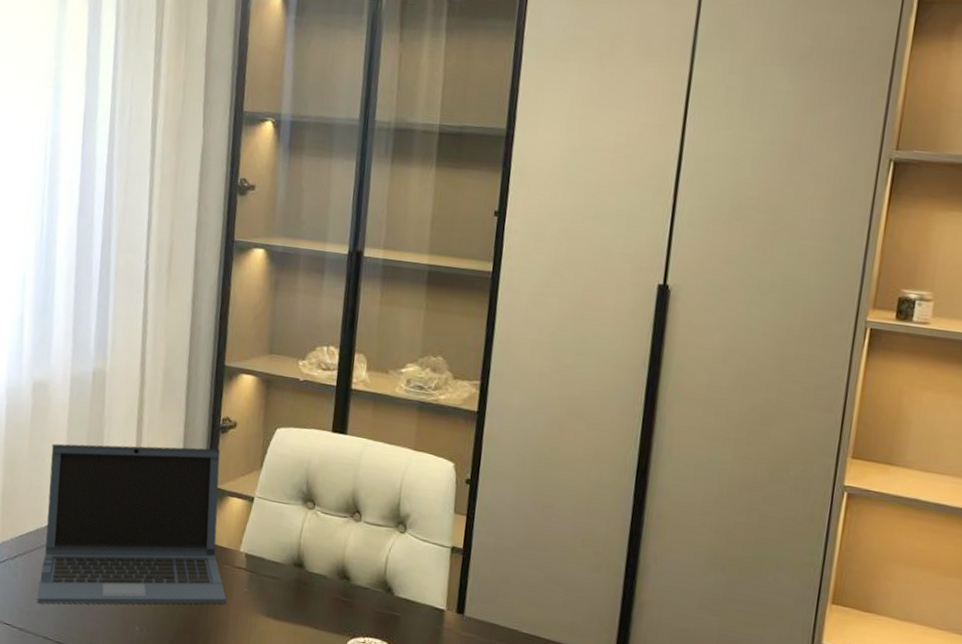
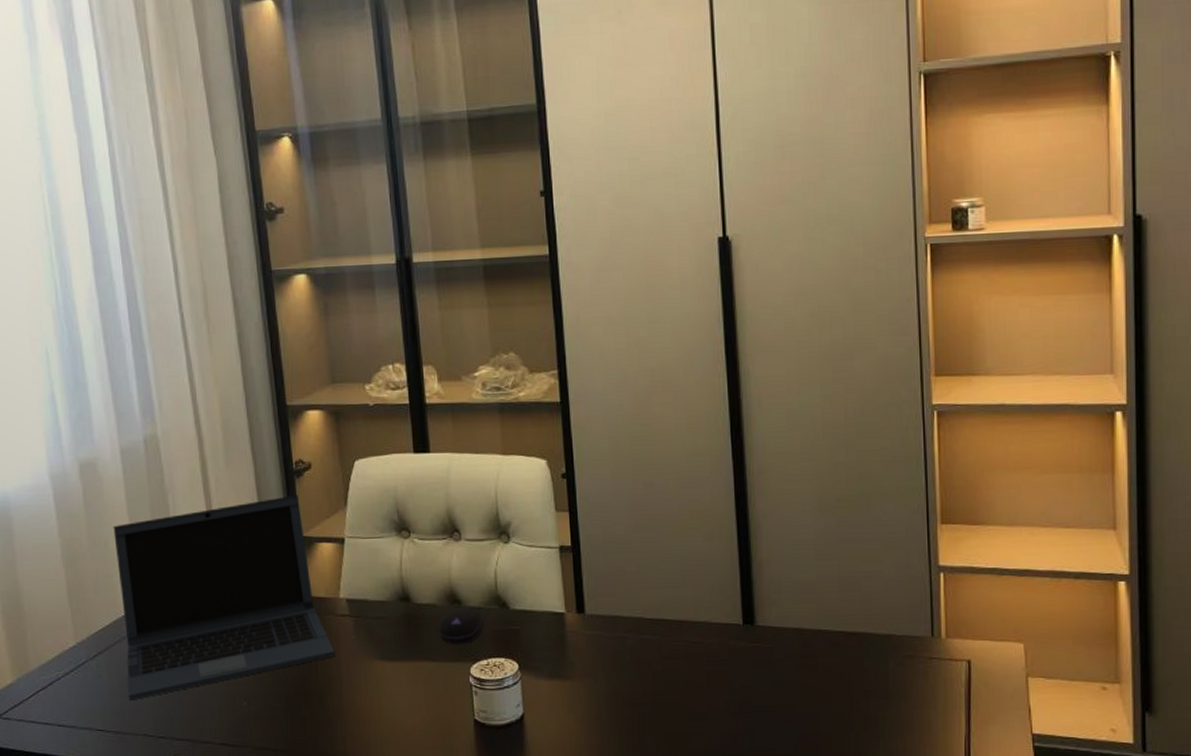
computer mouse: none [324,583,368,619] -> present [438,606,484,644]

